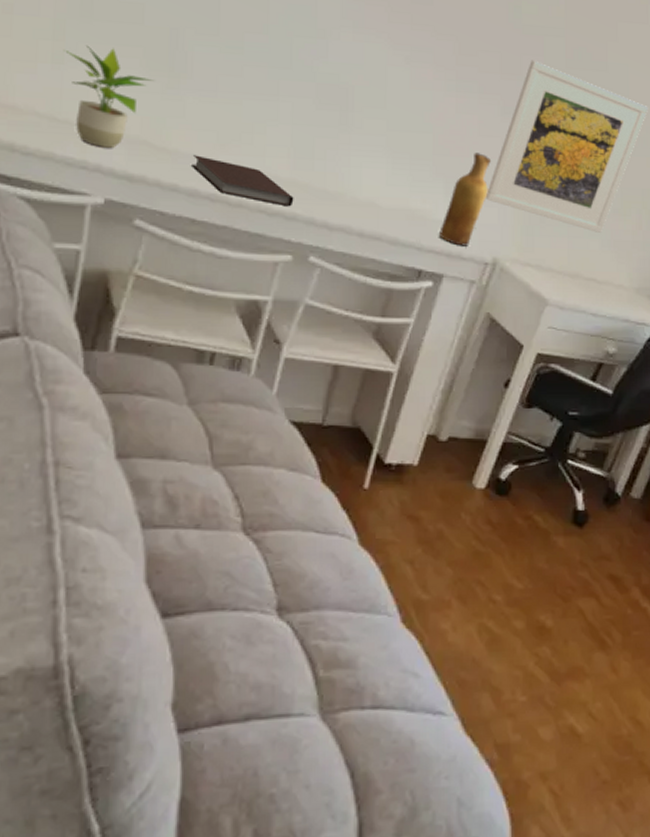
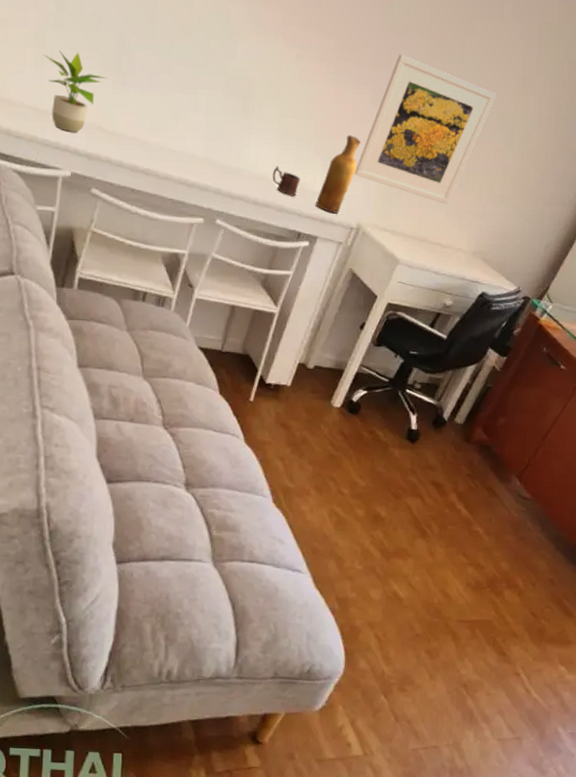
notebook: present [190,155,294,207] -> none [131,138,206,180]
mug: none [381,189,418,226] -> present [272,166,300,196]

